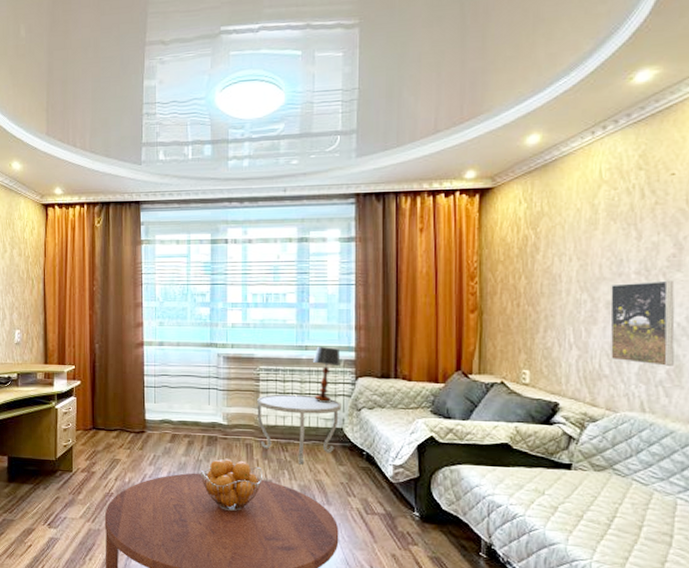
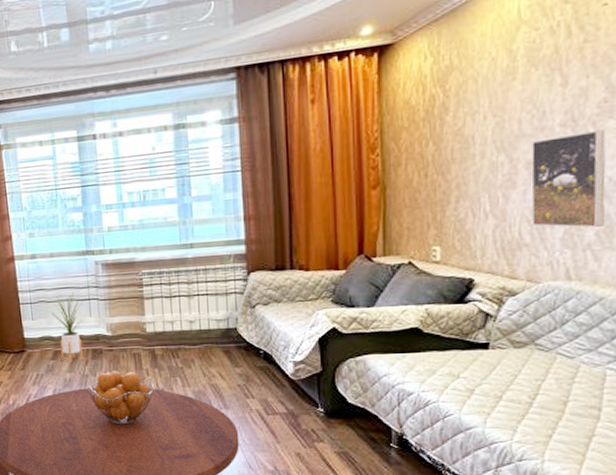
house plant: none [172,379,206,448] -> present [50,292,86,364]
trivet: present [257,394,342,465] -> none [142,296,234,370]
table lamp: present [313,347,341,403] -> none [200,242,230,303]

